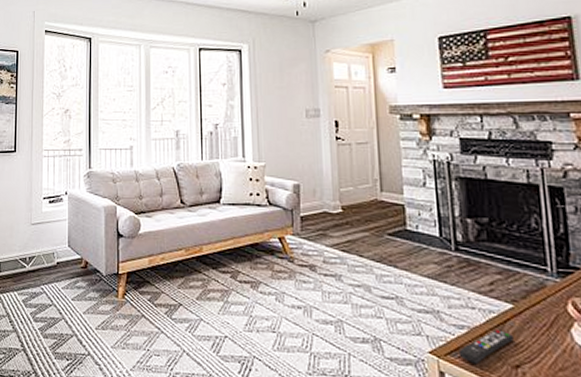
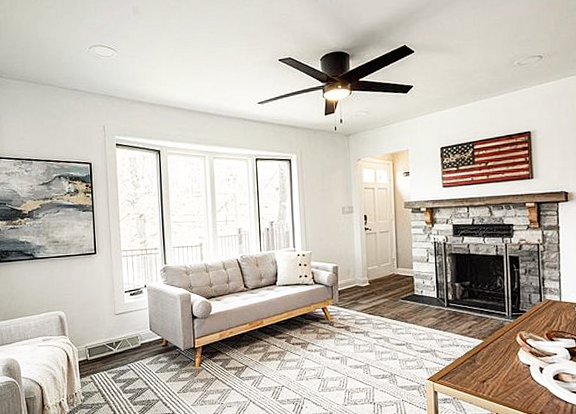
remote control: present [458,329,514,365] -> none [446,358,482,384]

